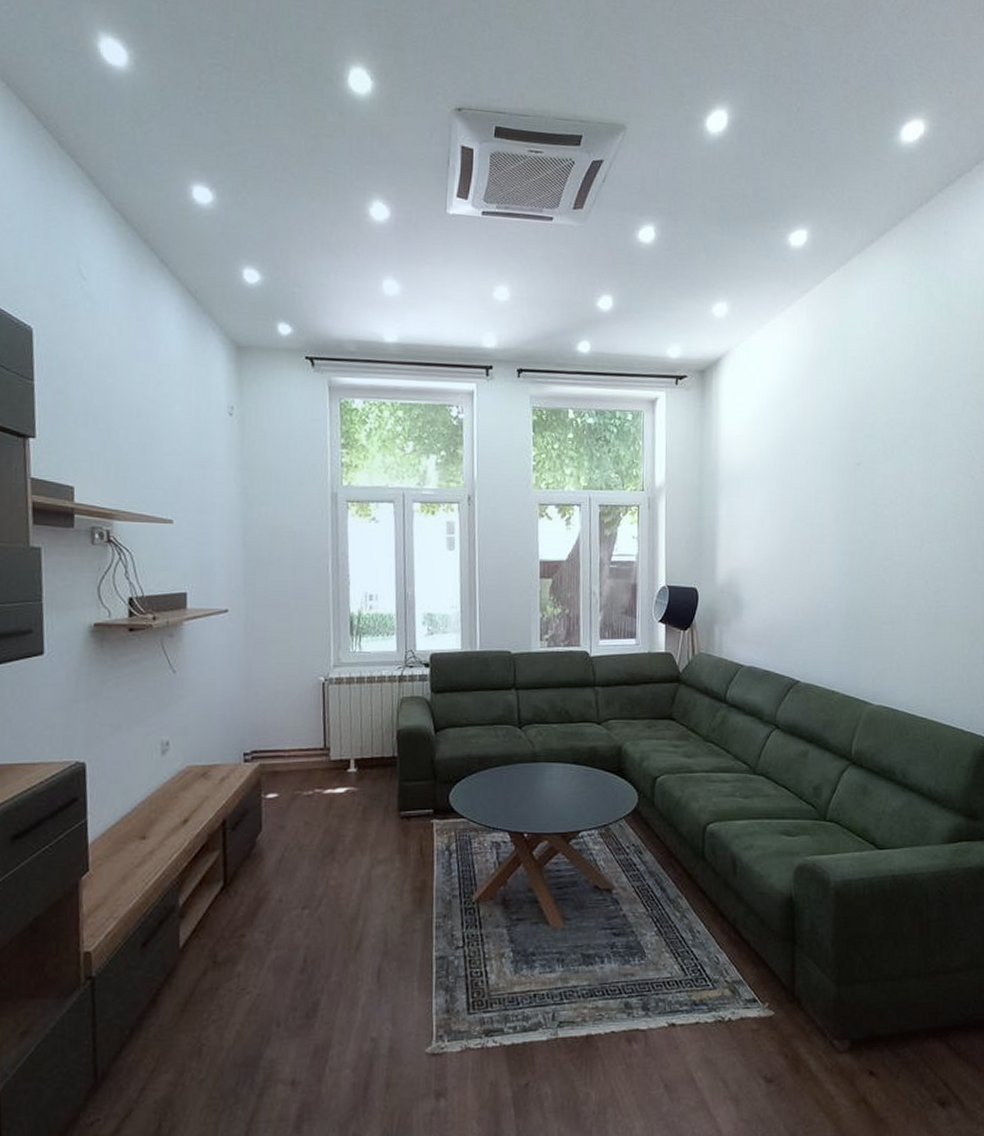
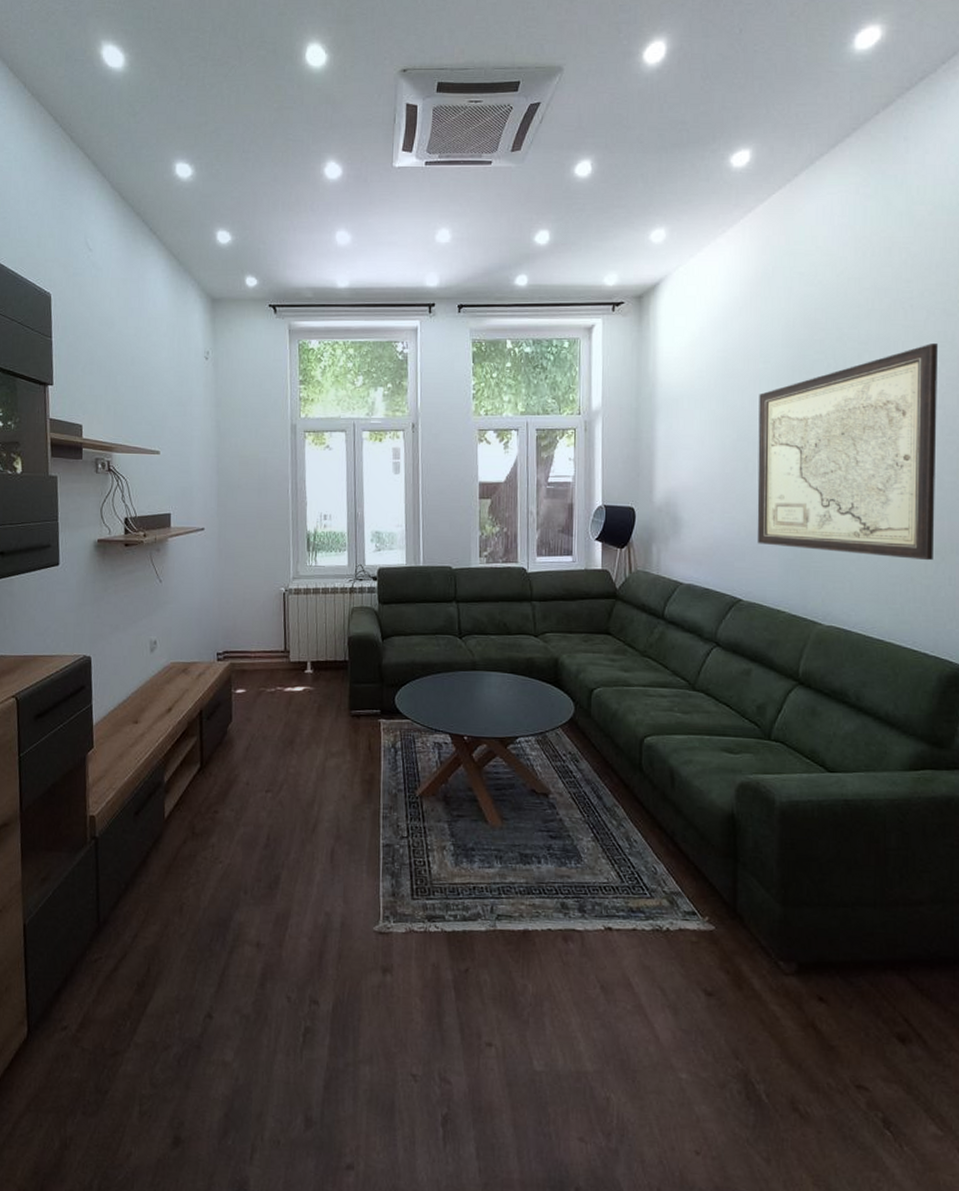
wall art: none [813,432,973,641] -> present [757,343,938,561]

